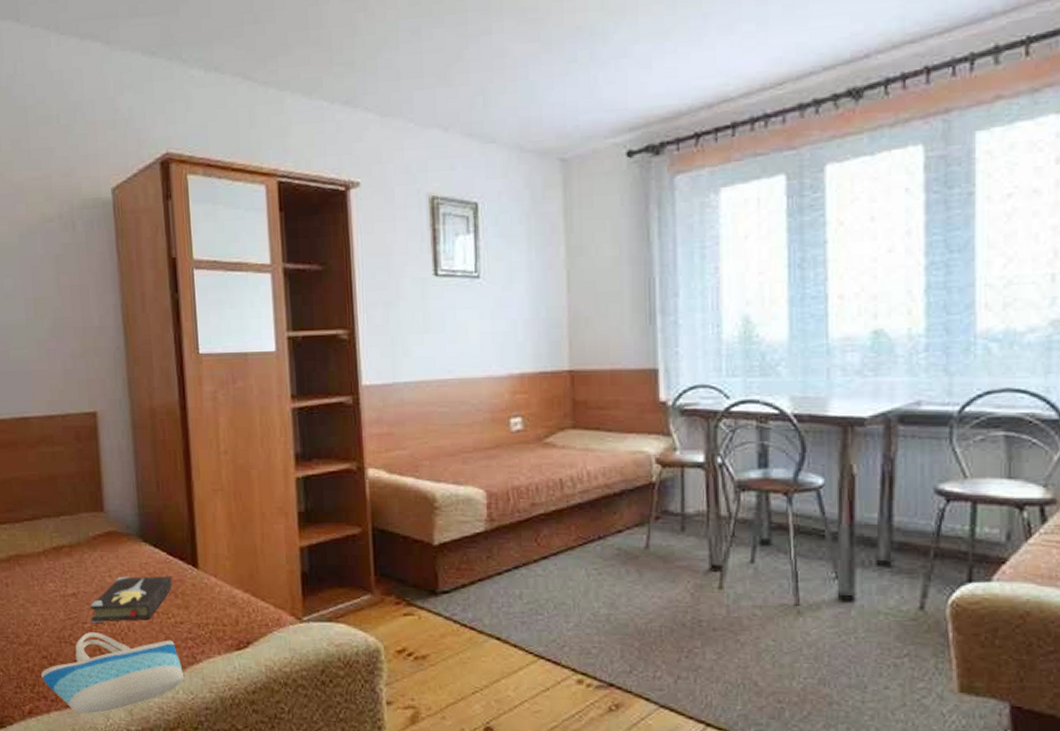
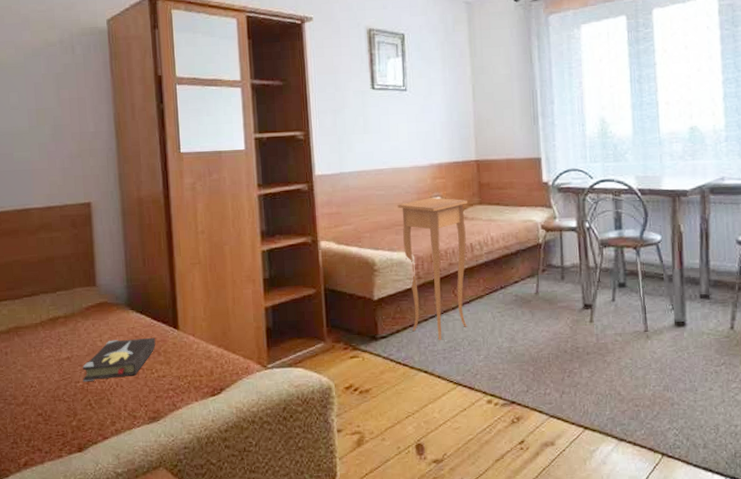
tote bag: present [40,632,184,714] -> none [36,390,165,462]
side table: none [465,418,558,600] -> present [397,197,468,340]

